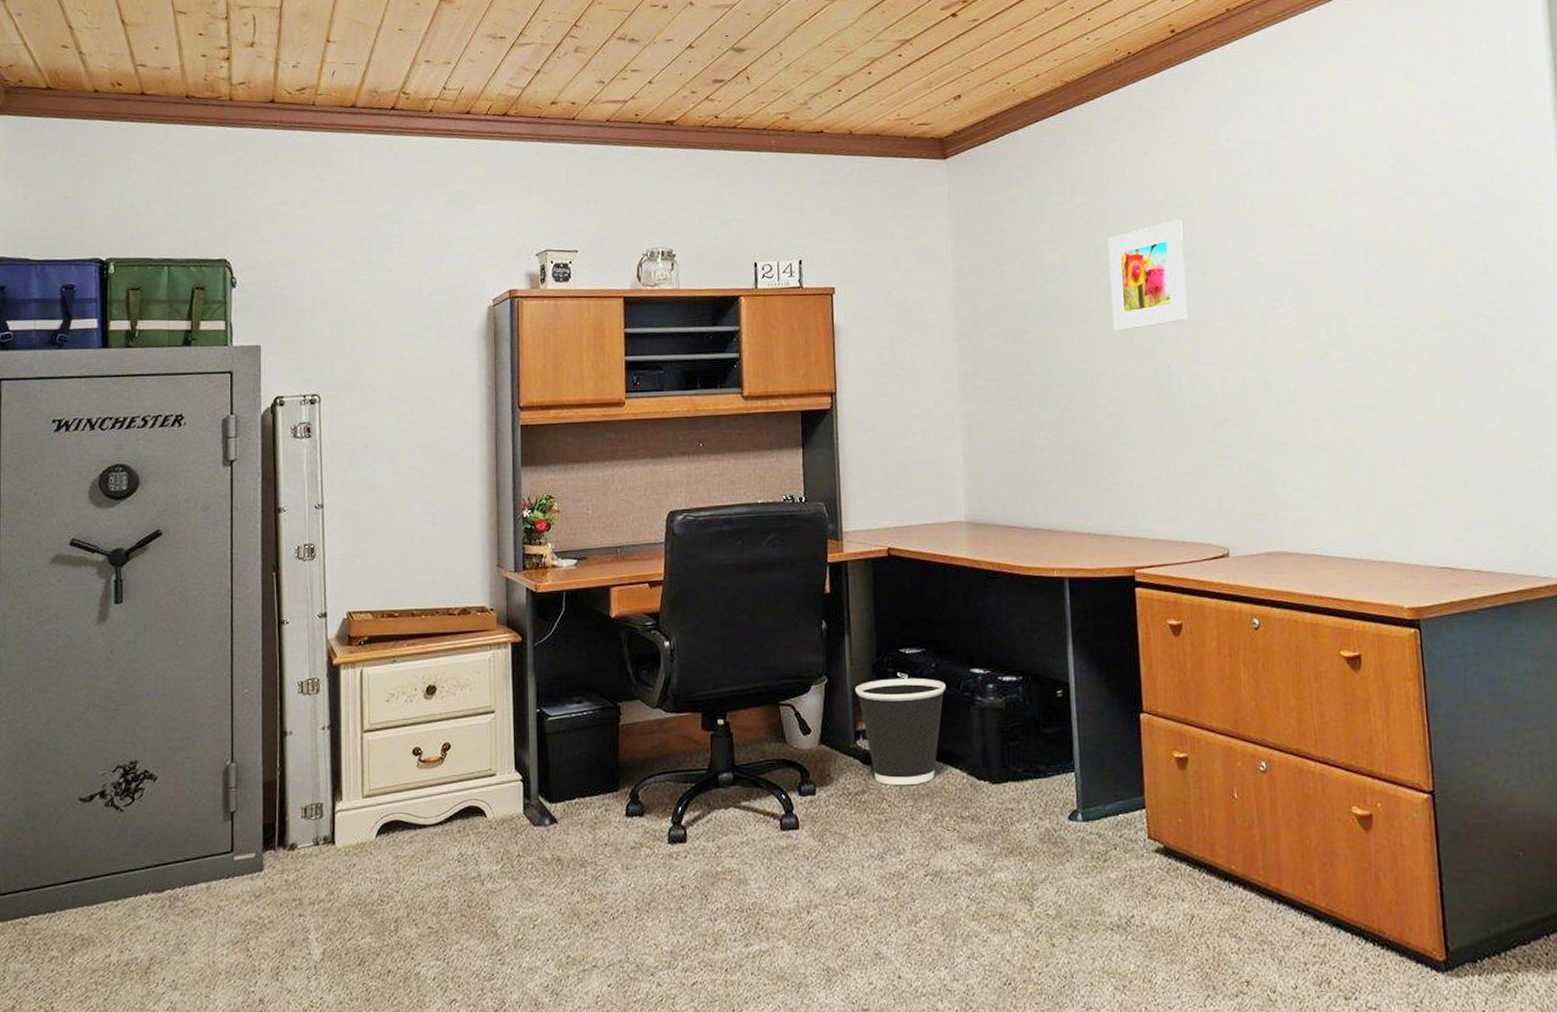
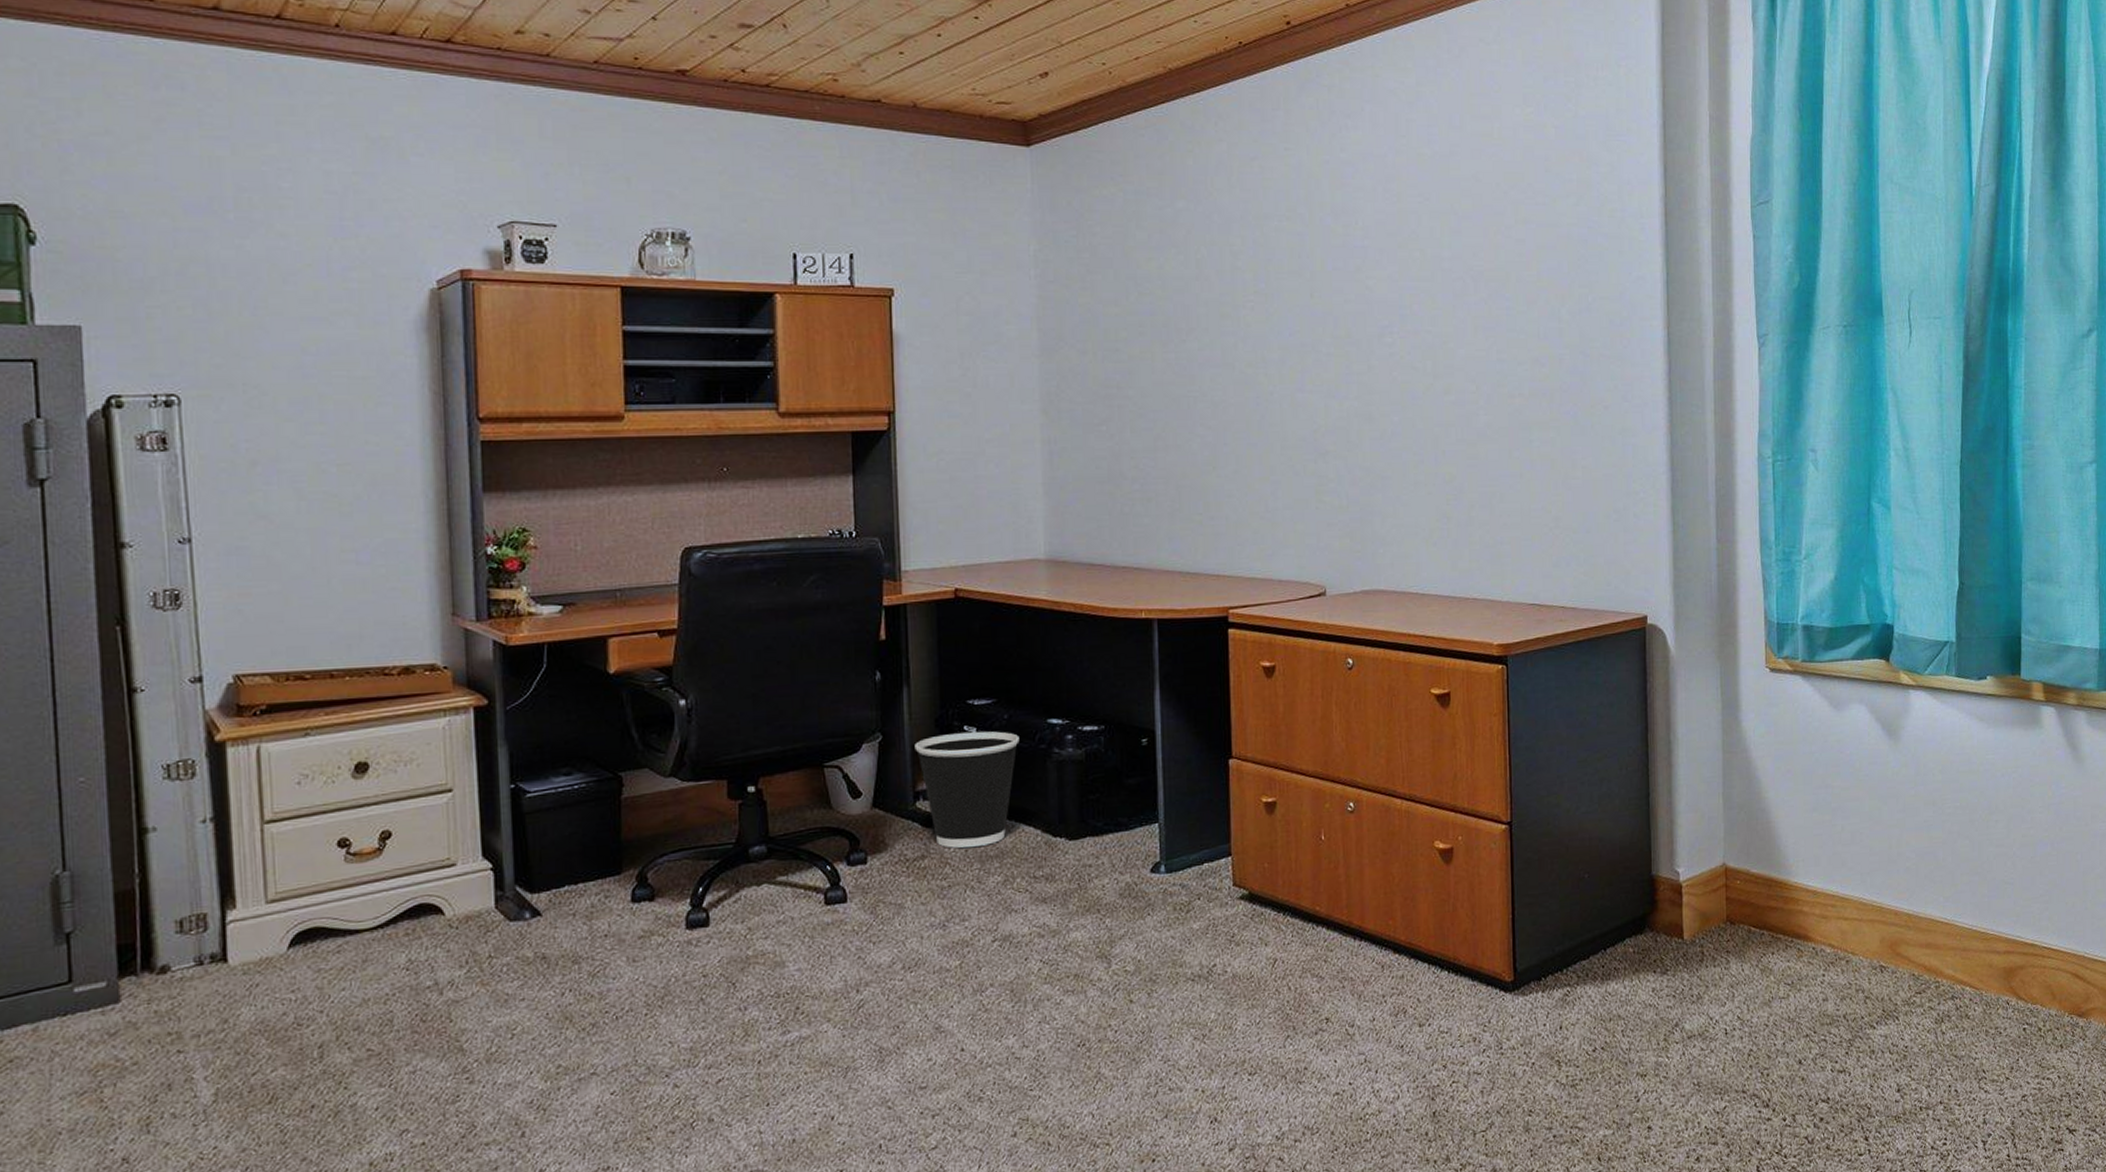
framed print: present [1108,220,1188,332] -> none [1211,234,1293,354]

